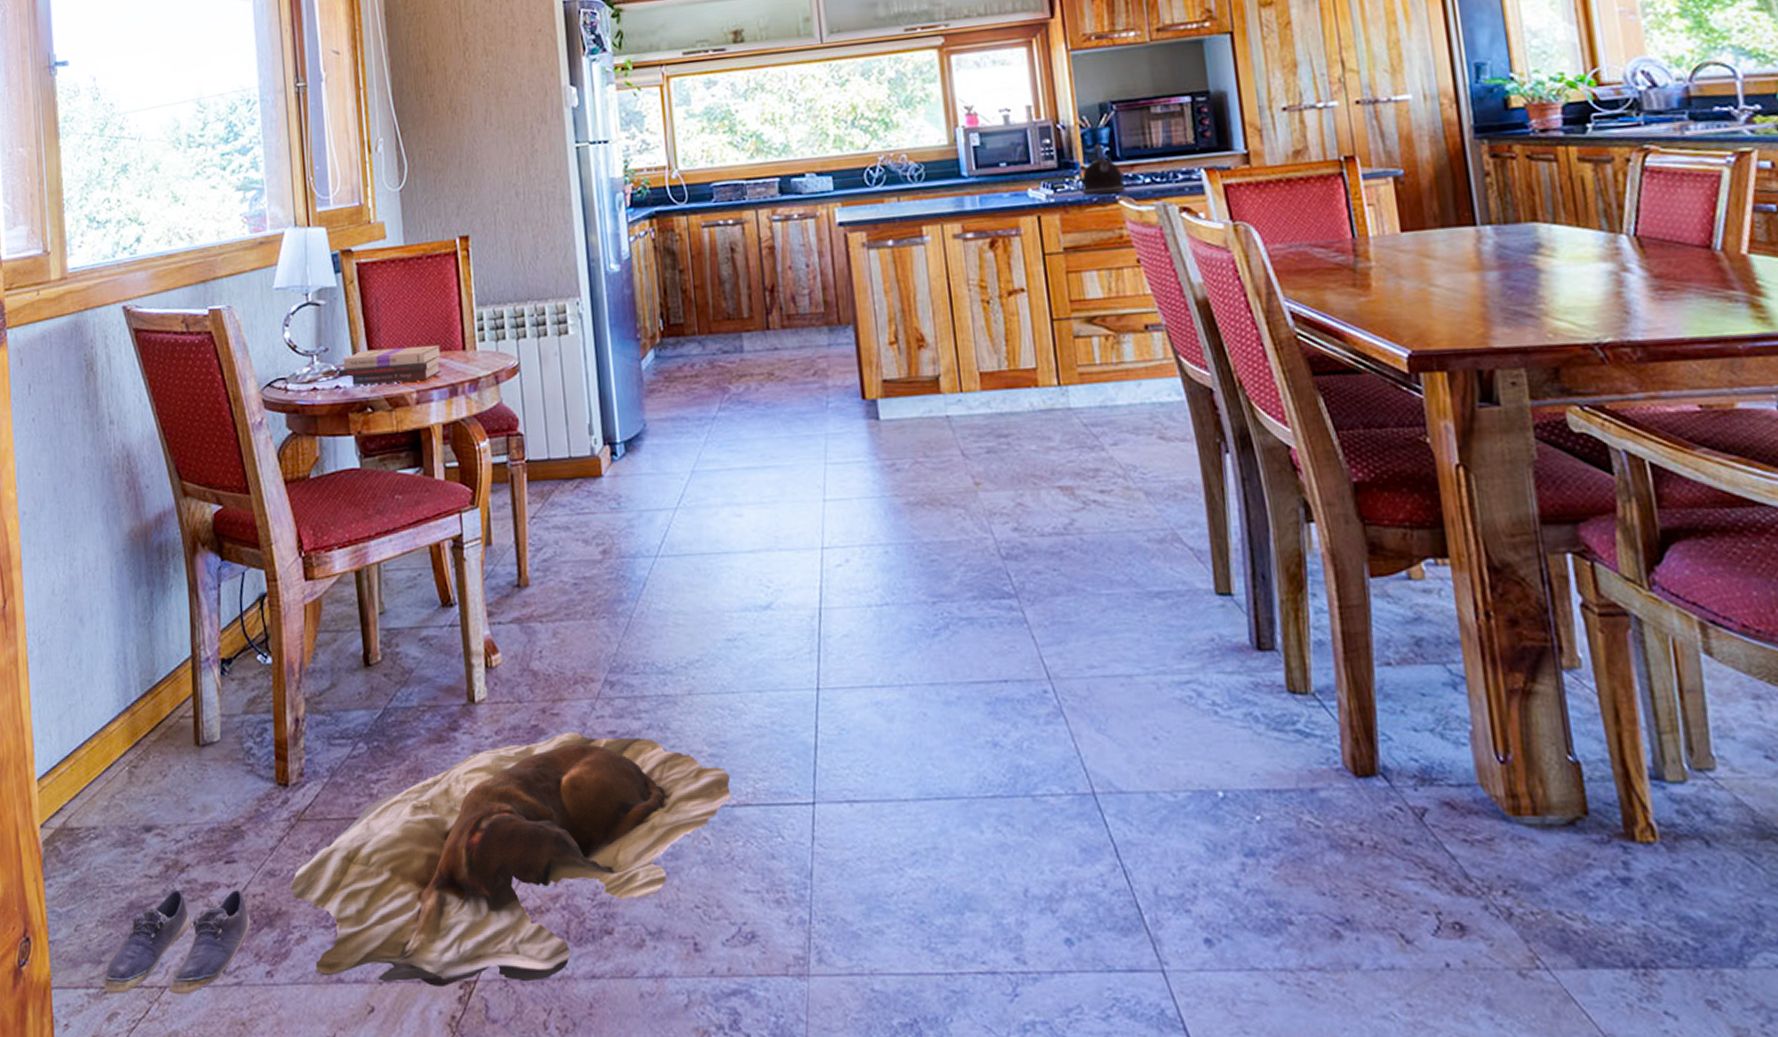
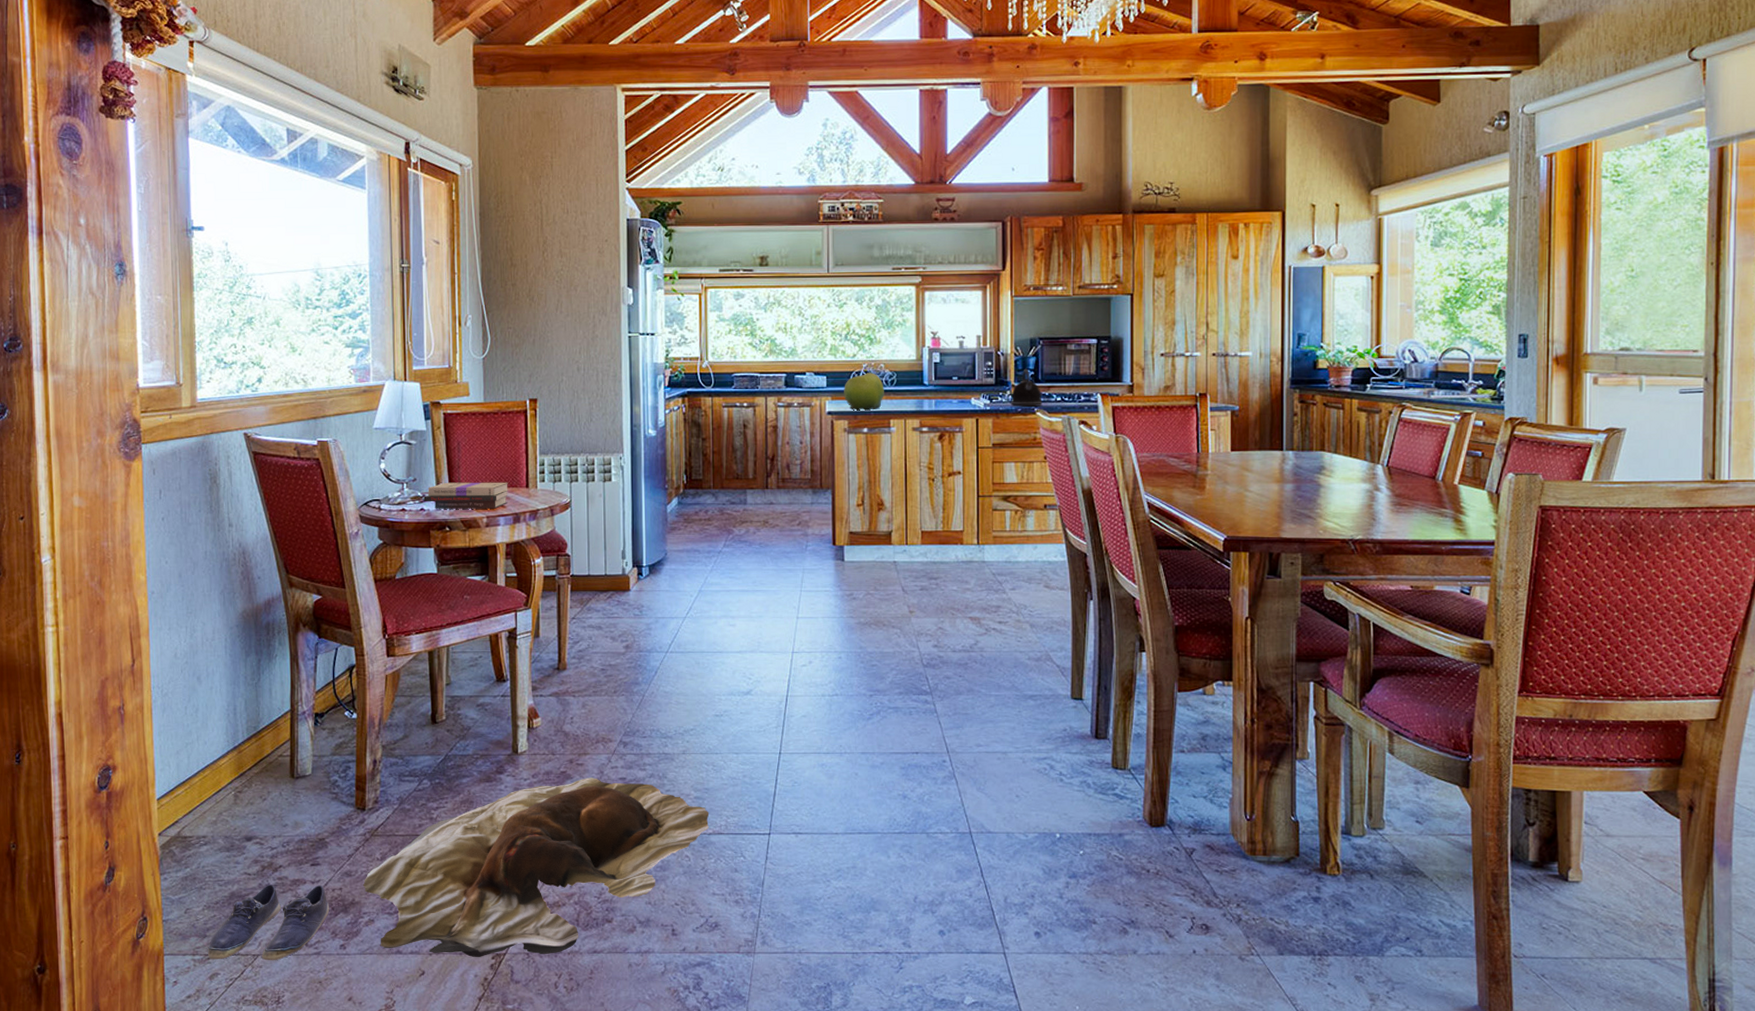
fruit: none [856,166,911,217] -> present [844,373,884,410]

